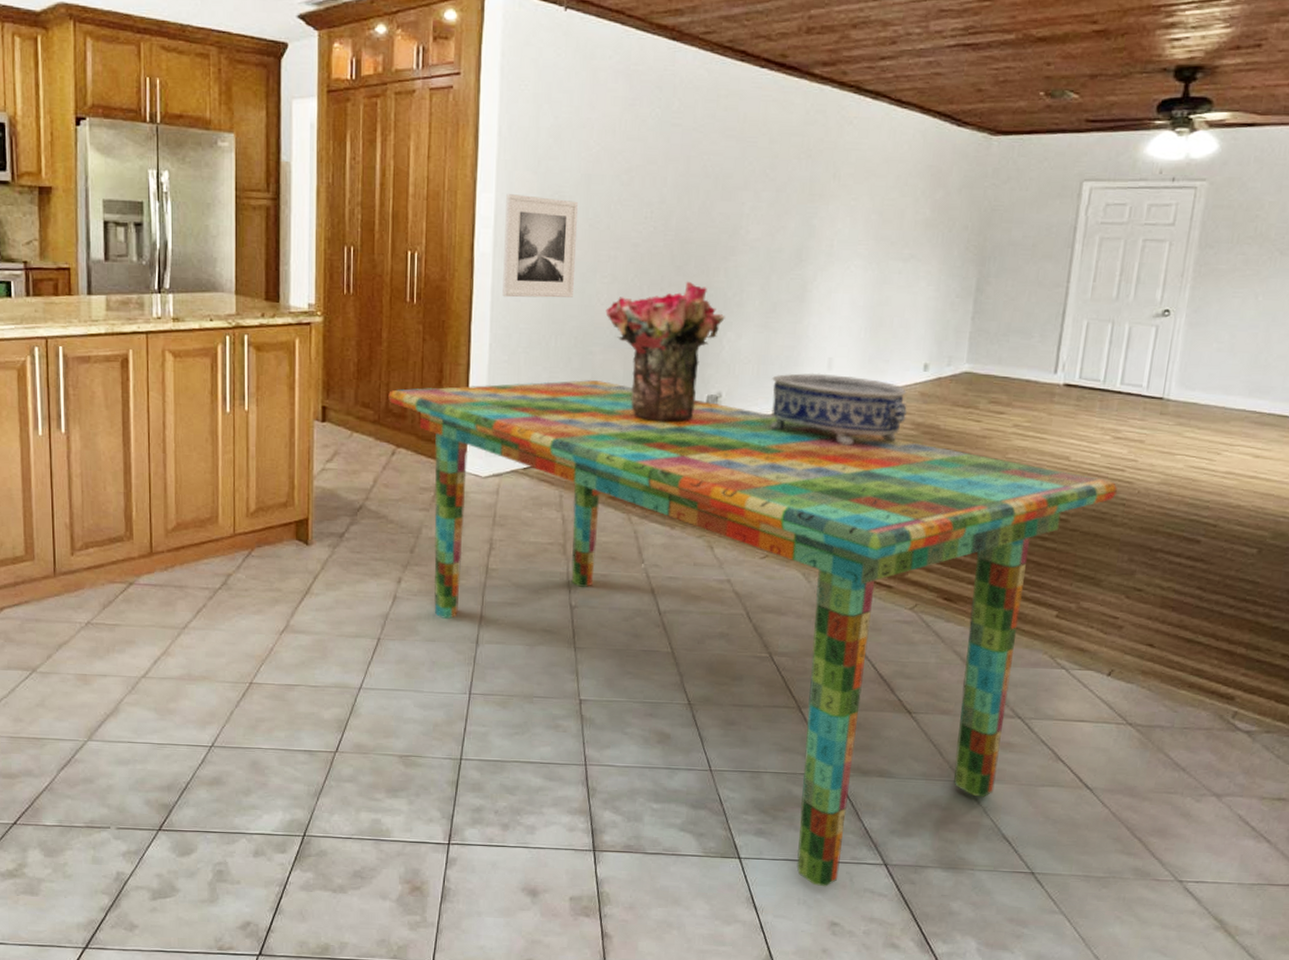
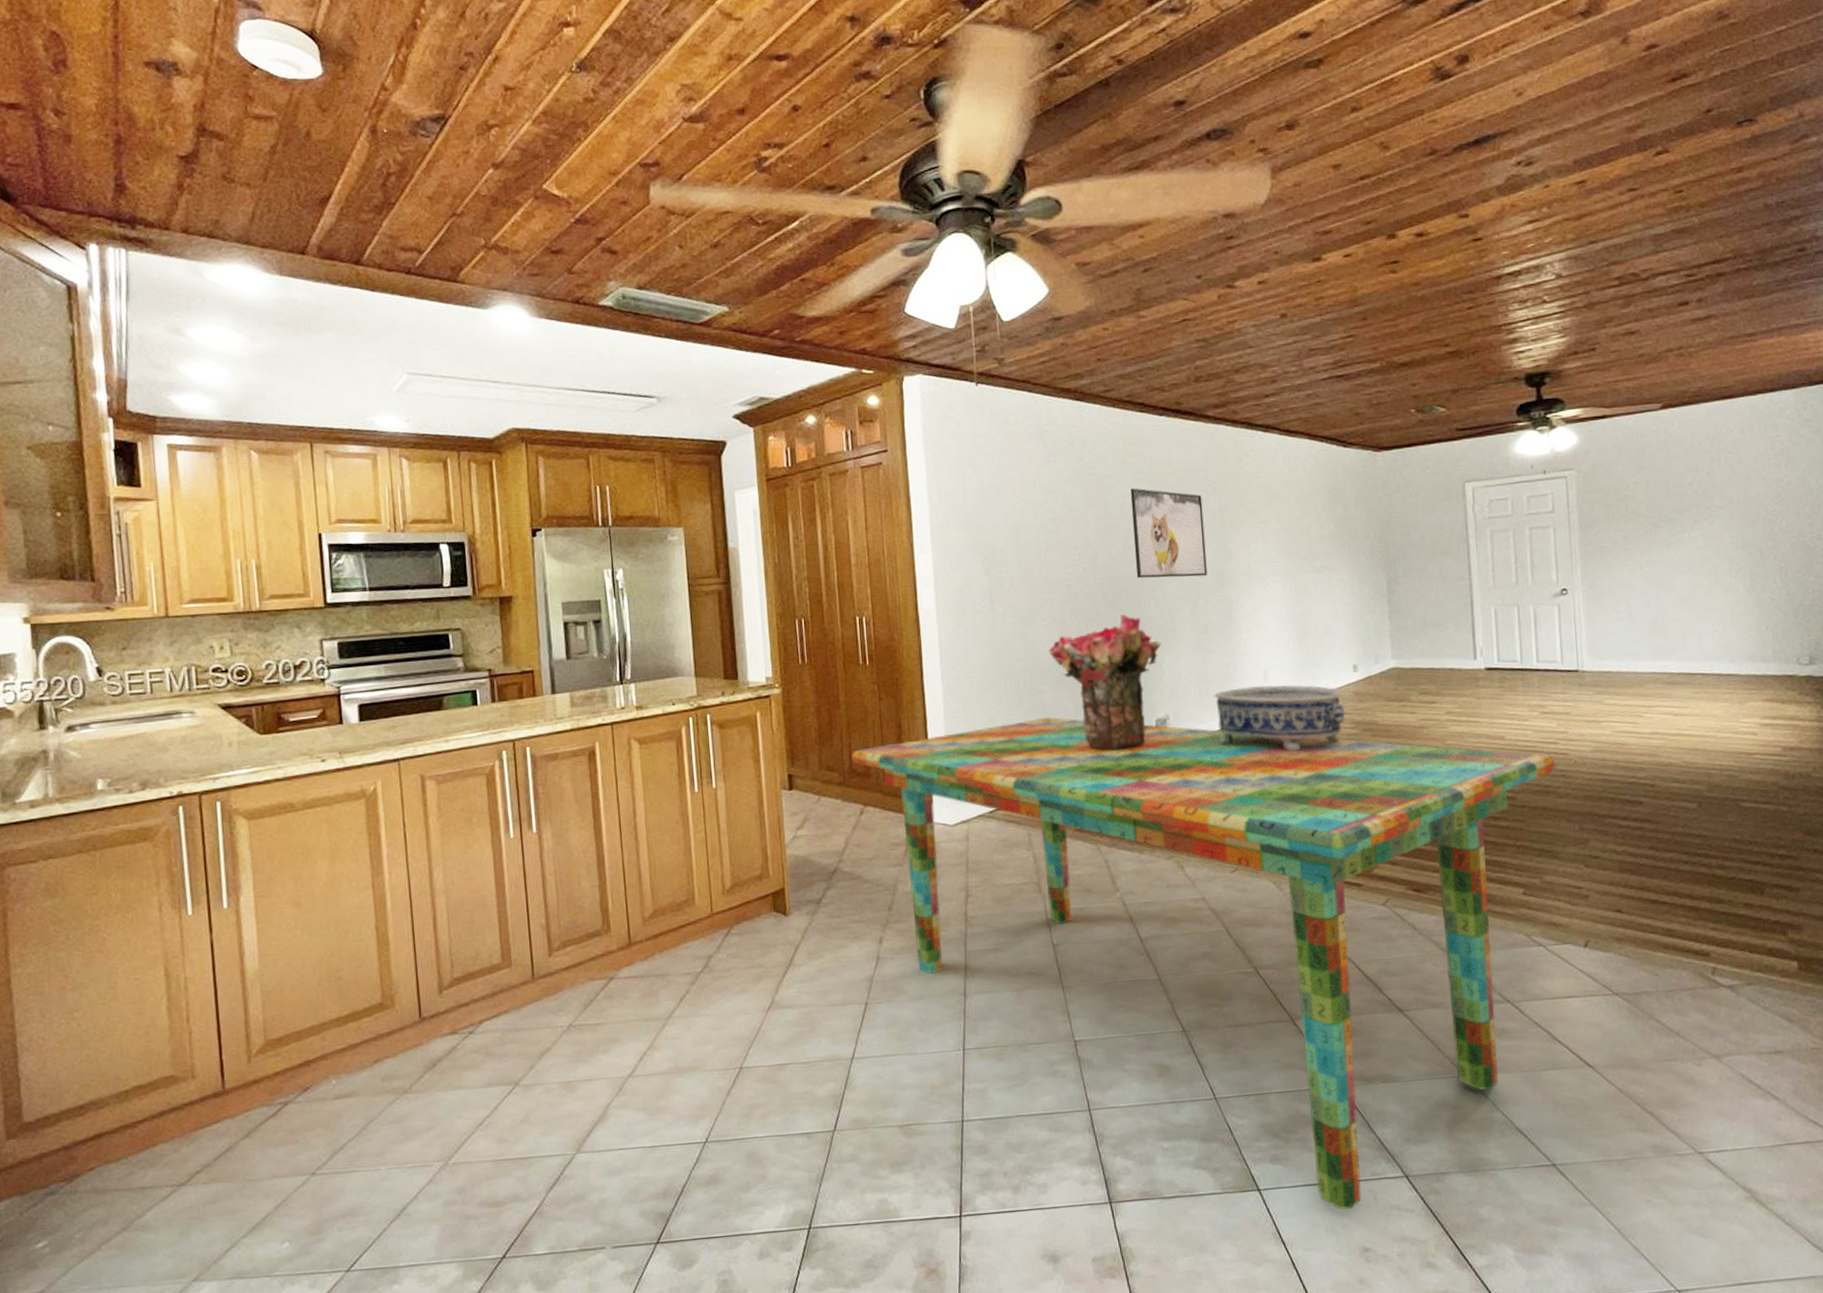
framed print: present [502,194,578,298] -> none [942,552,1016,649]
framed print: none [709,145,793,251] -> present [1130,488,1208,578]

